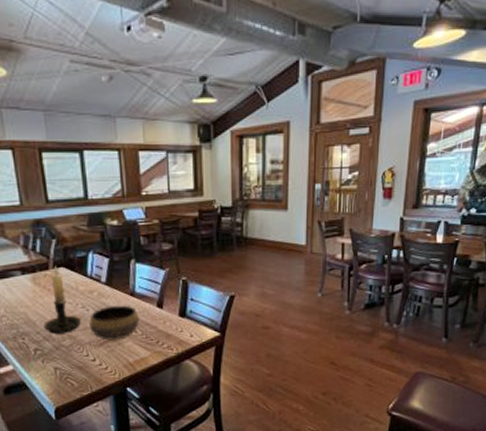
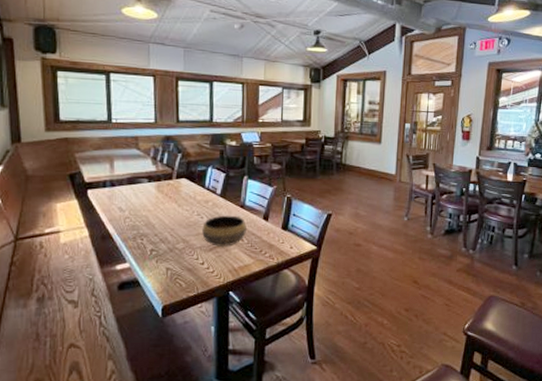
candle holder: present [43,266,81,334] -> none [161,177,195,237]

